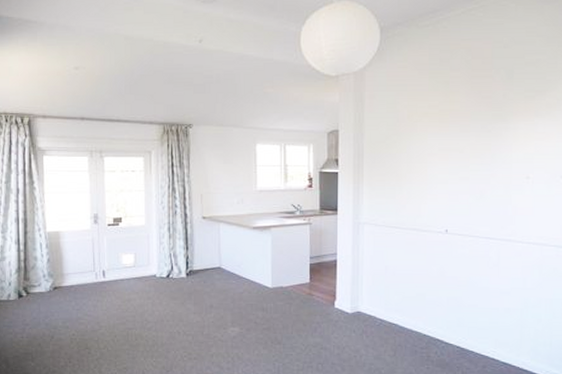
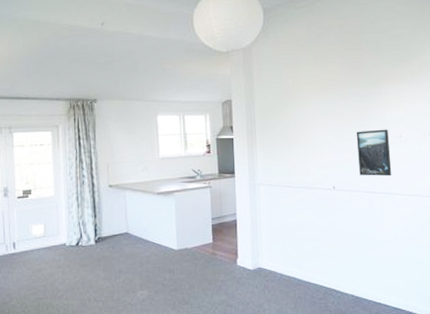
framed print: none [476,169,515,222] -> present [356,129,392,177]

